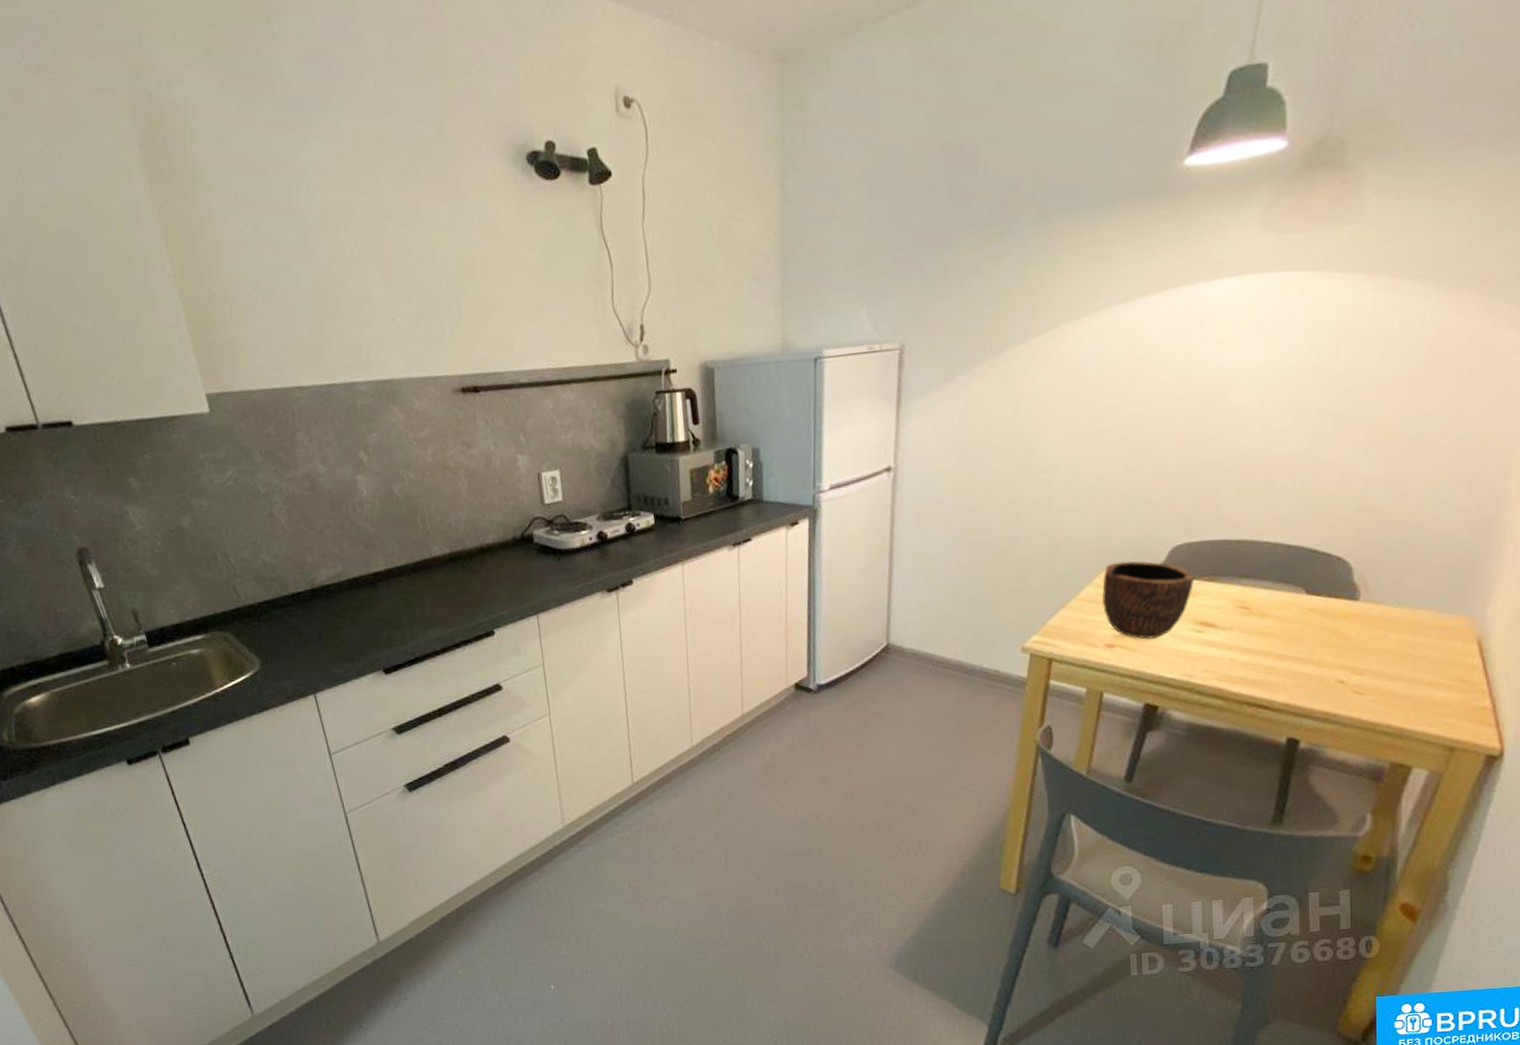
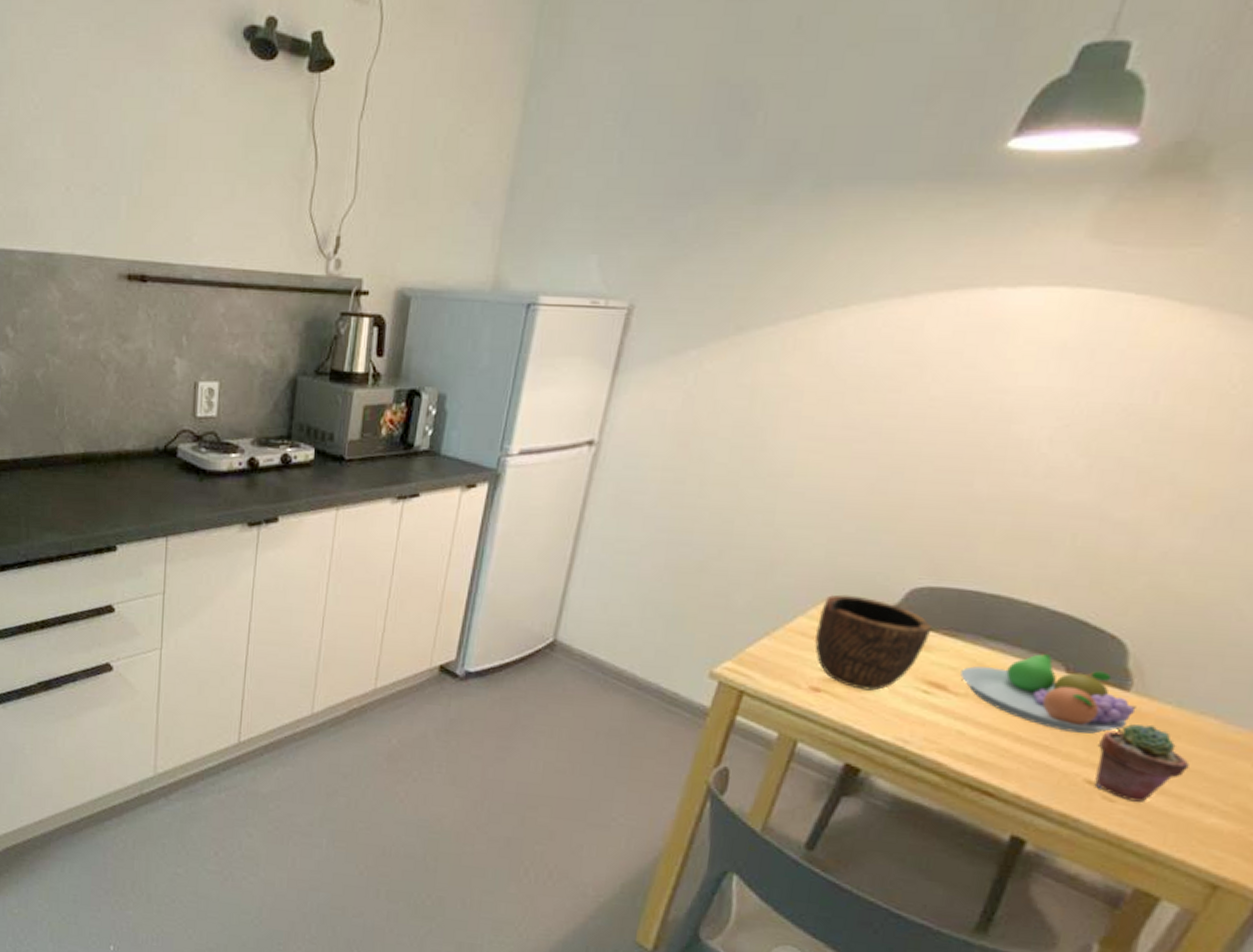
fruit bowl: none [1224,581,1366,644] -> present [960,653,1137,734]
potted succulent: none [1343,625,1415,691] -> present [1094,724,1190,802]

